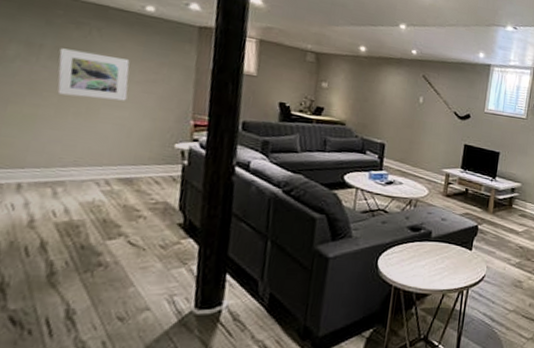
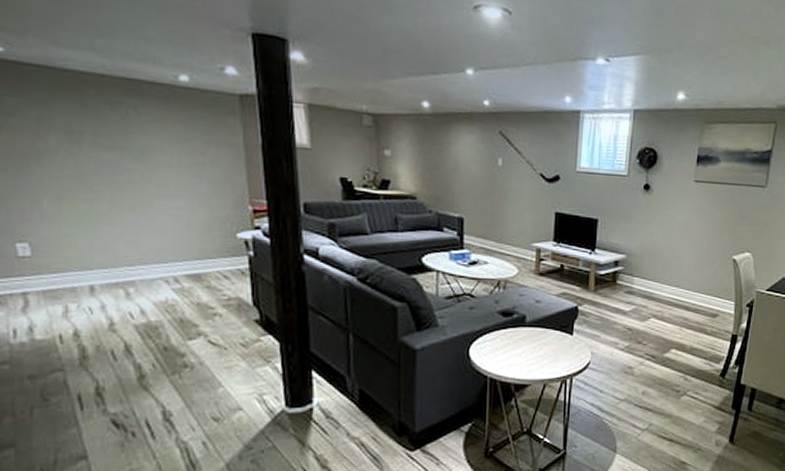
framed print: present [57,48,130,101] -> none [100,134,179,189]

